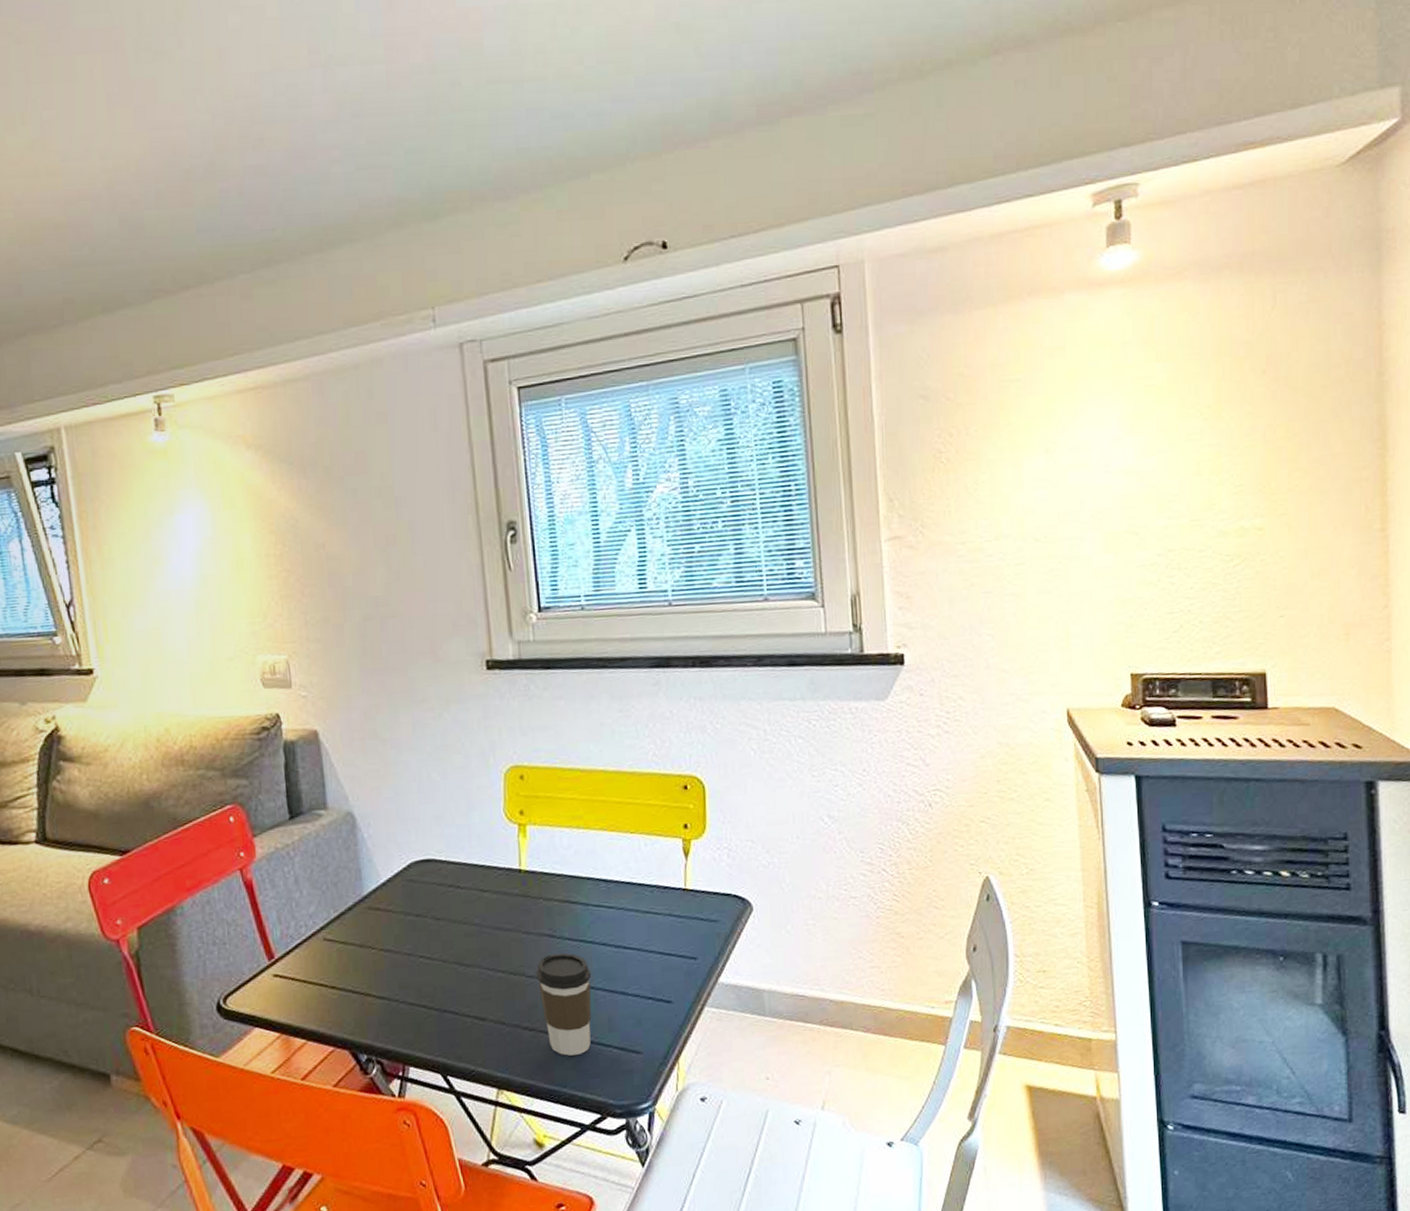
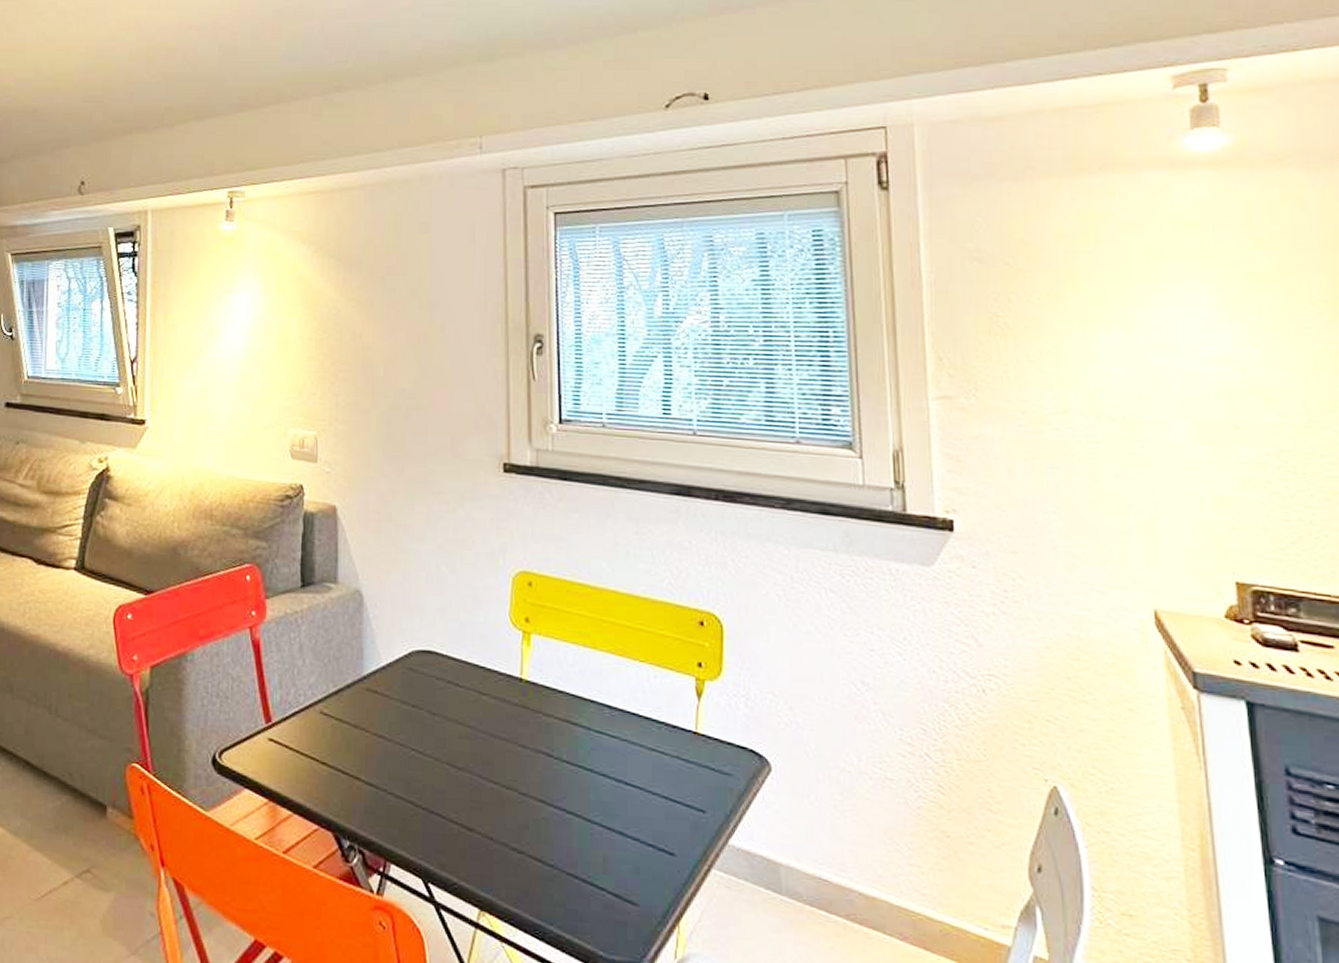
coffee cup: present [536,952,592,1056] -> none [530,774,587,892]

